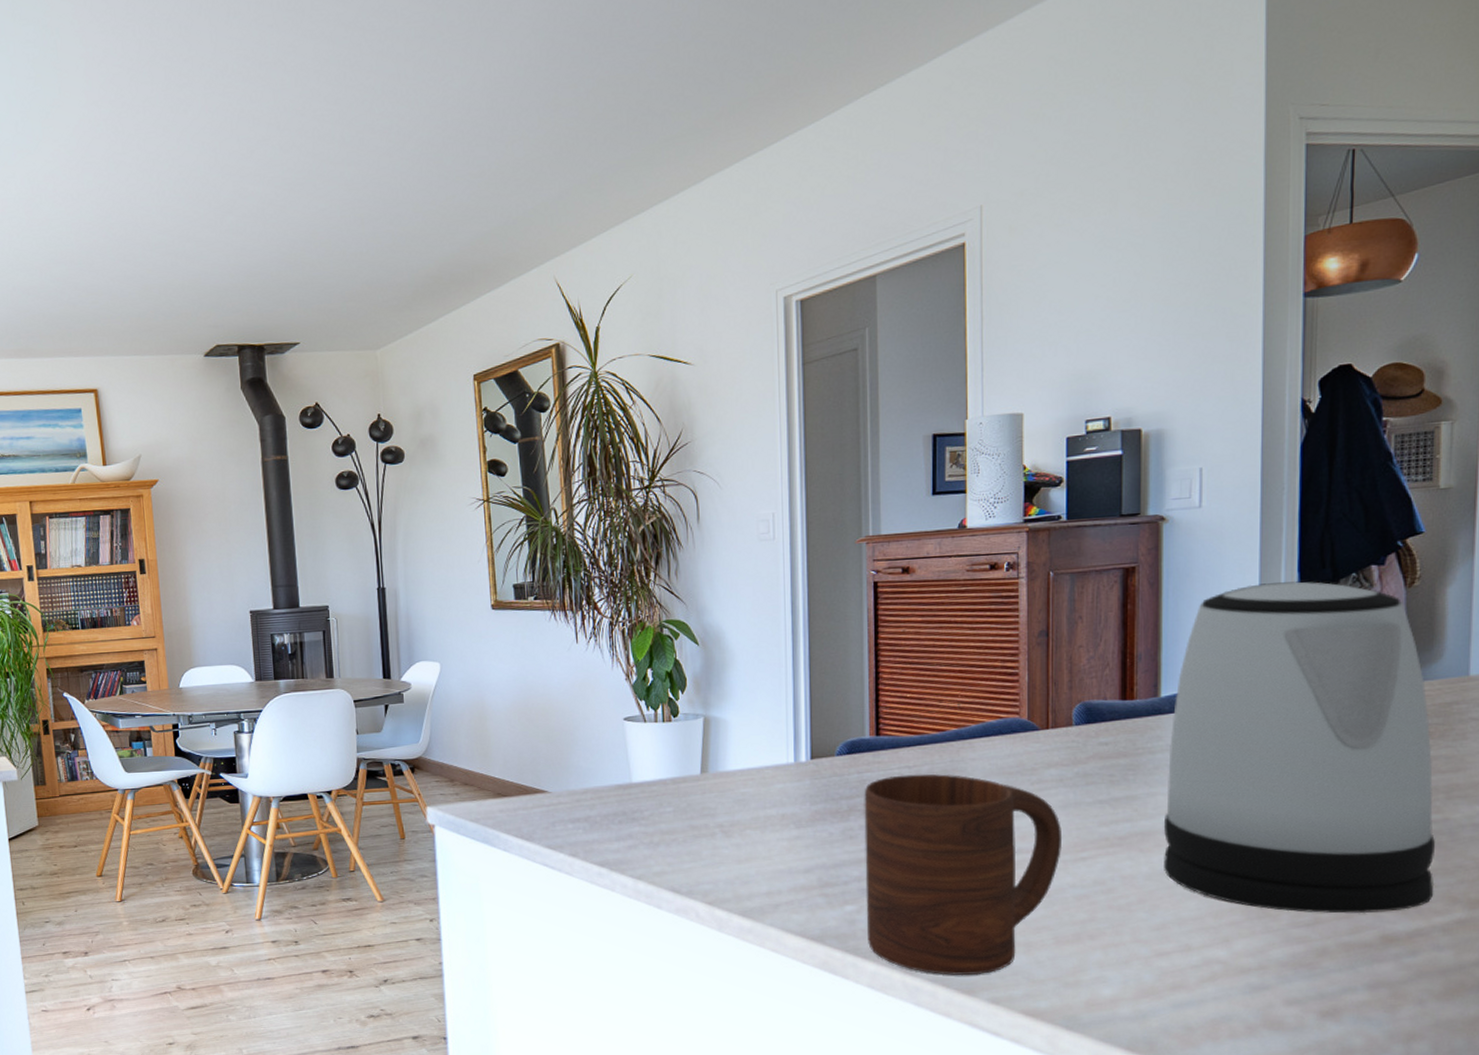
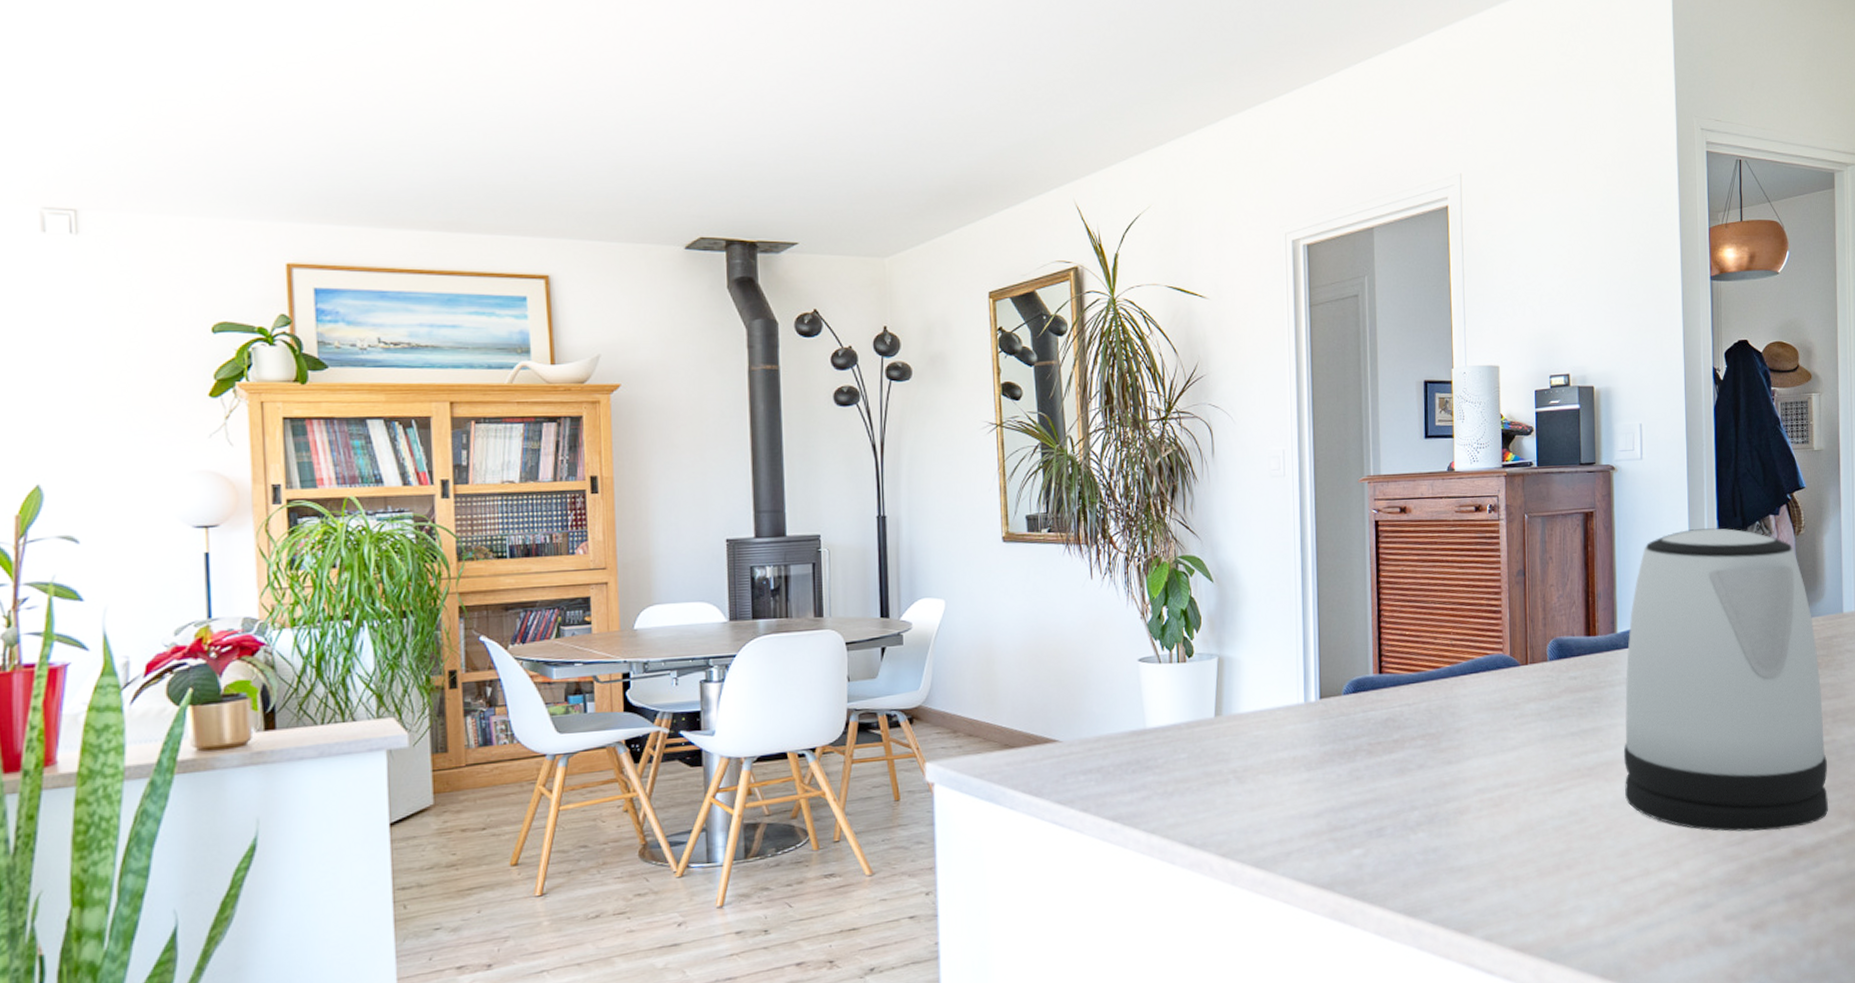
cup: present [864,774,1063,976] -> none [1369,711,1542,916]

